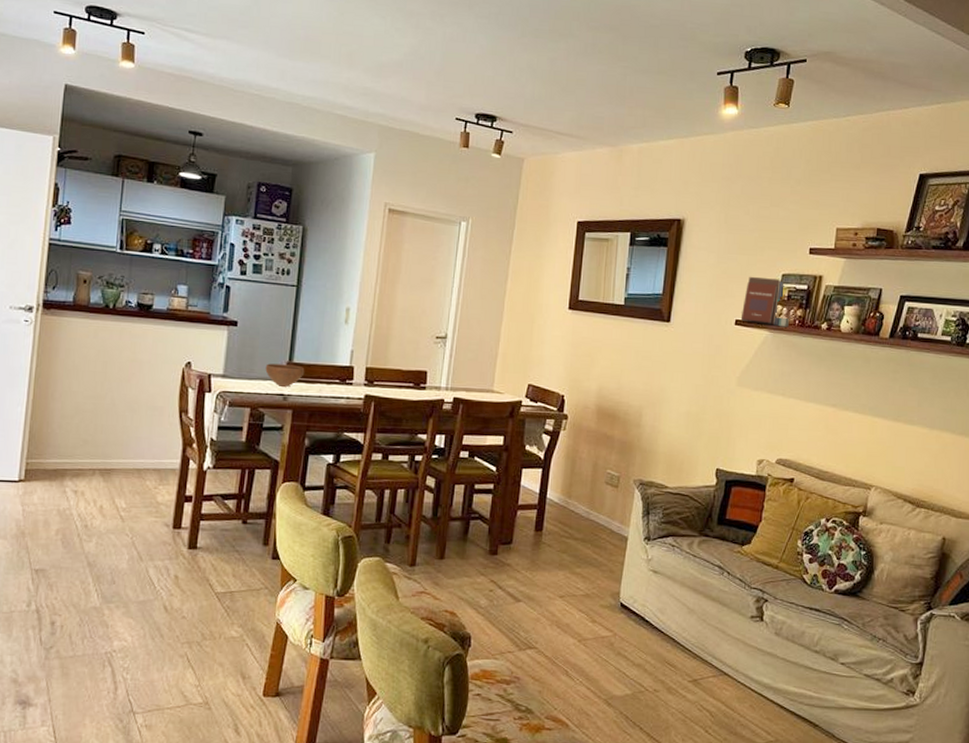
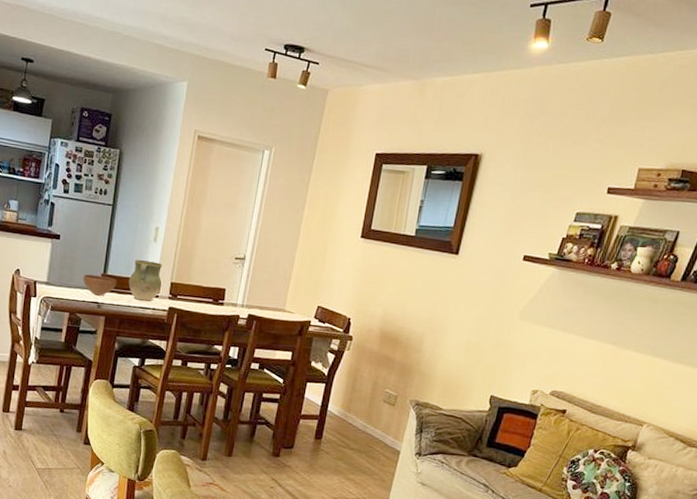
ceramic jug: none [318,344,356,391] -> present [128,259,162,302]
books: present [740,276,790,328] -> none [529,213,580,266]

